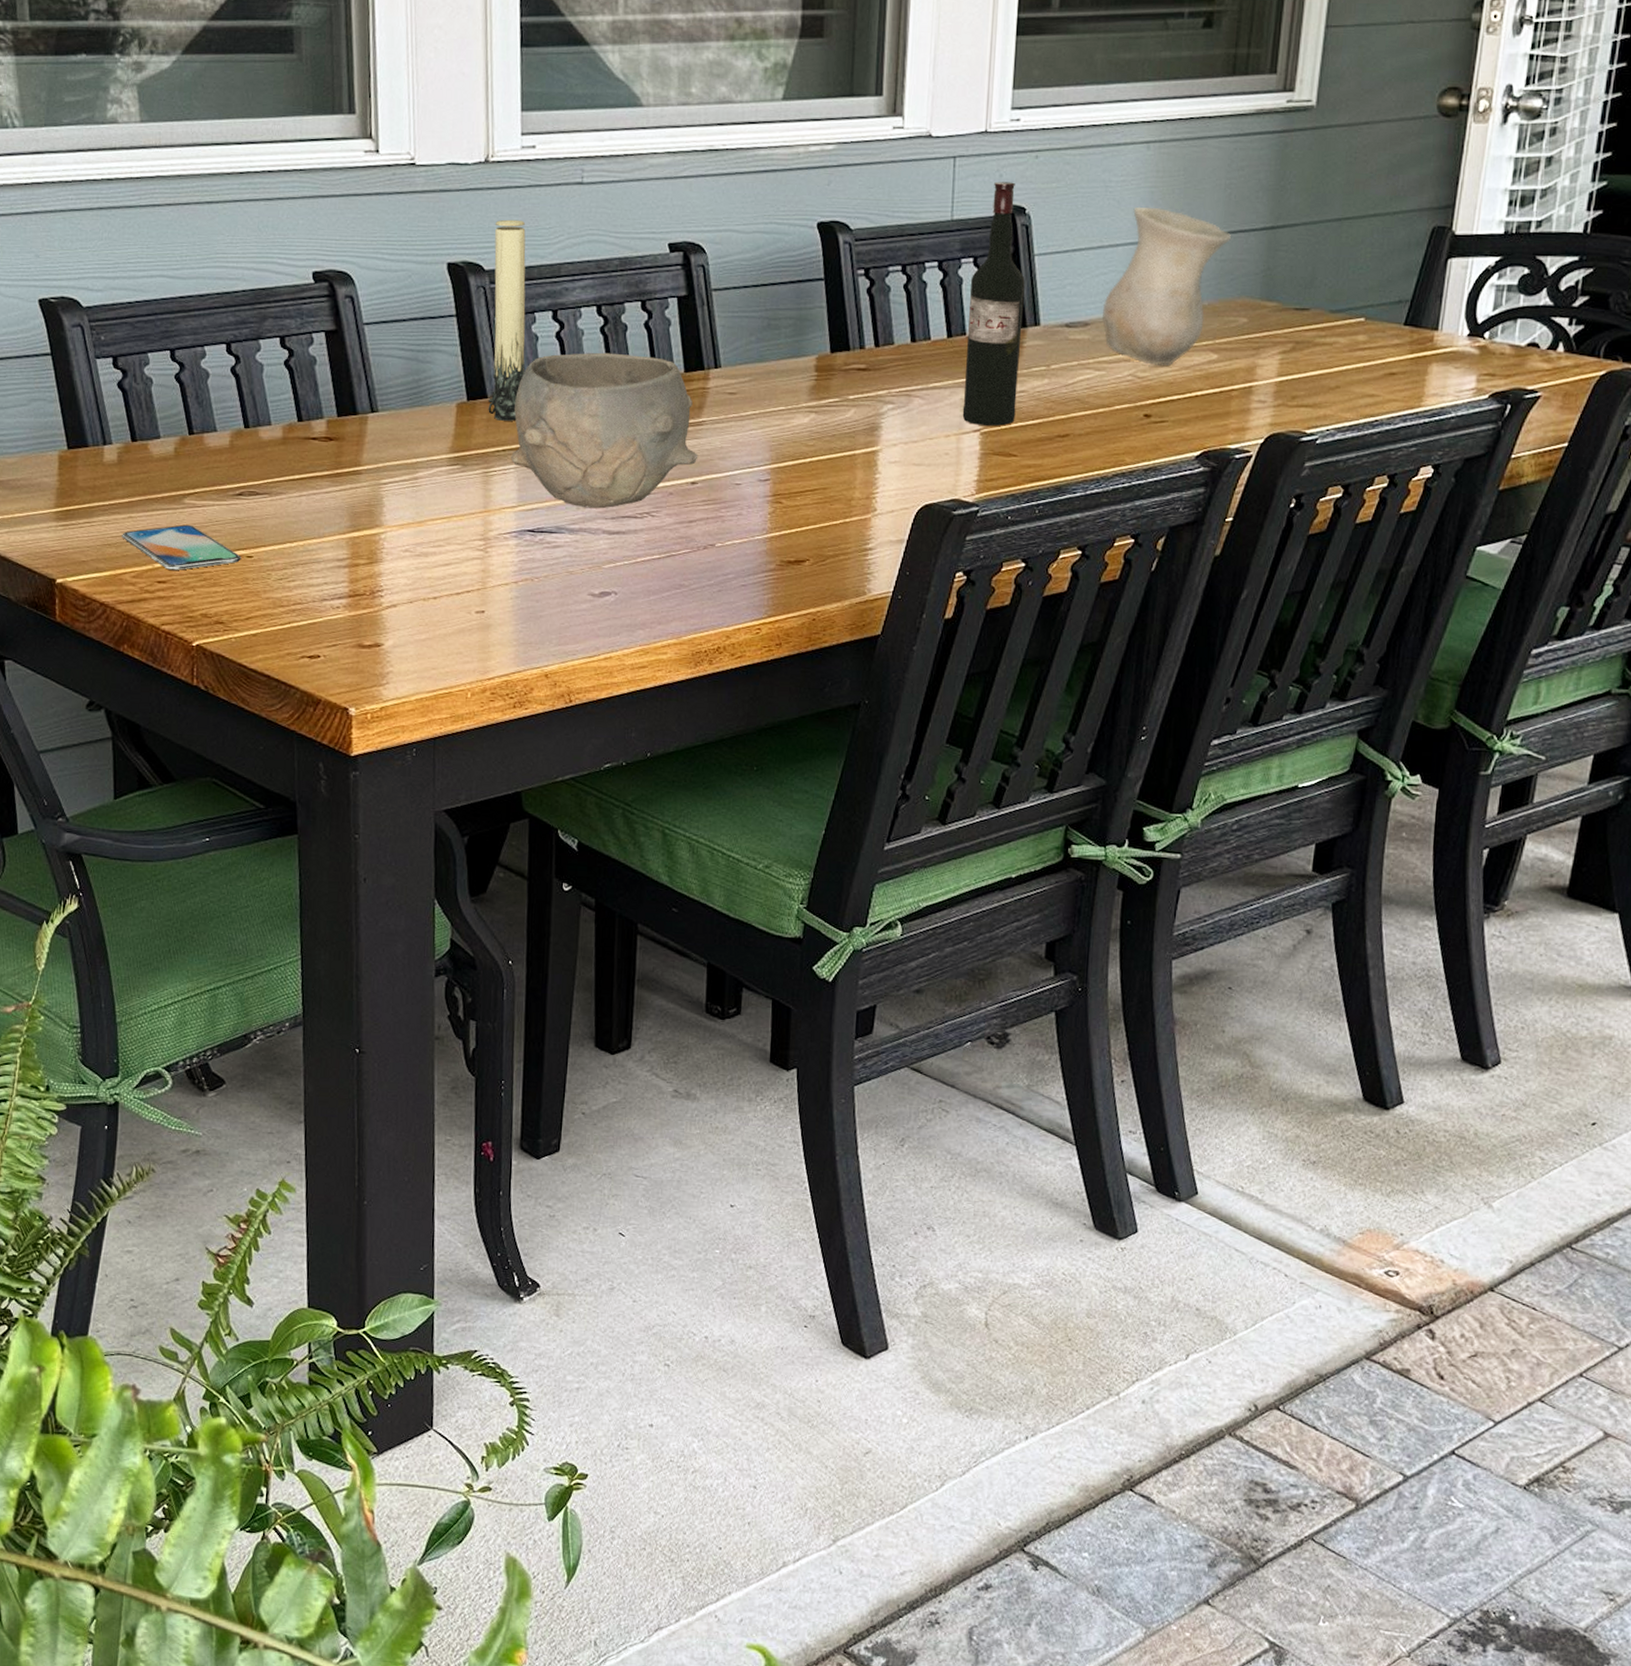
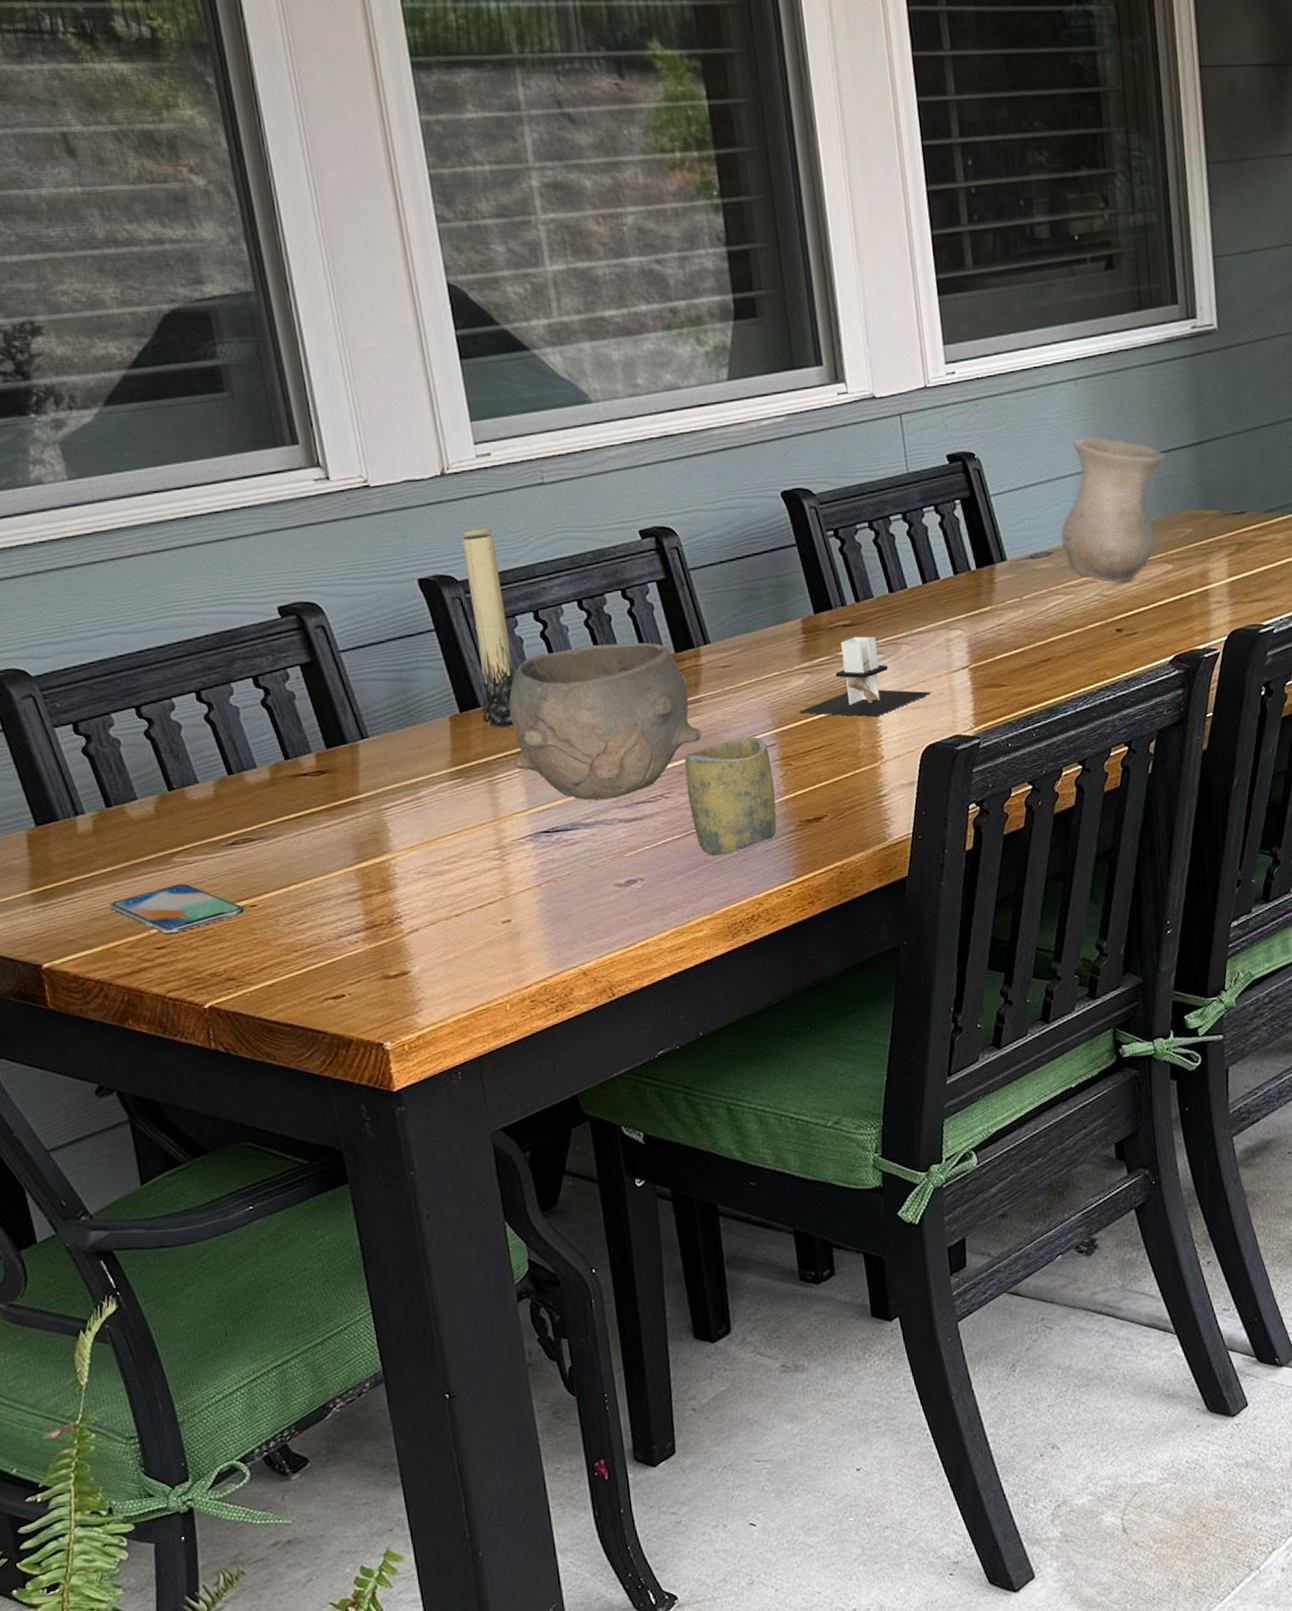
cup: none [674,468,762,582] -> present [684,736,777,856]
candle: none [797,381,938,468] -> present [798,636,932,717]
wine bottle: present [962,181,1025,427] -> none [935,431,999,662]

